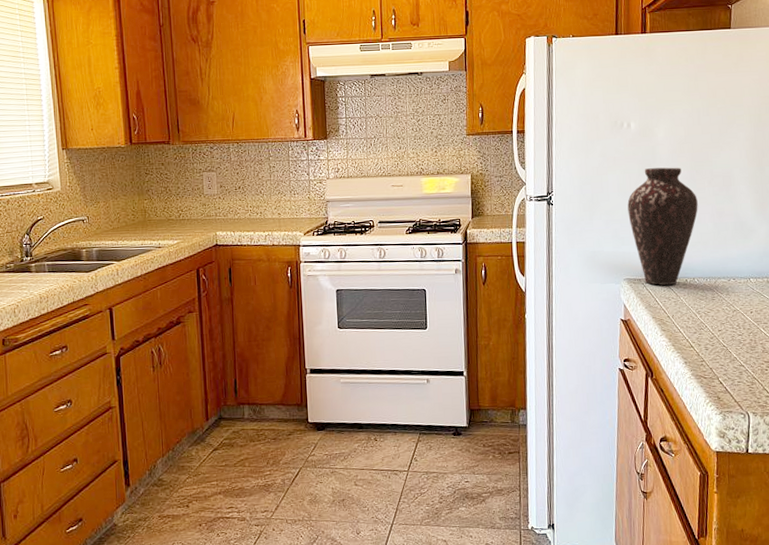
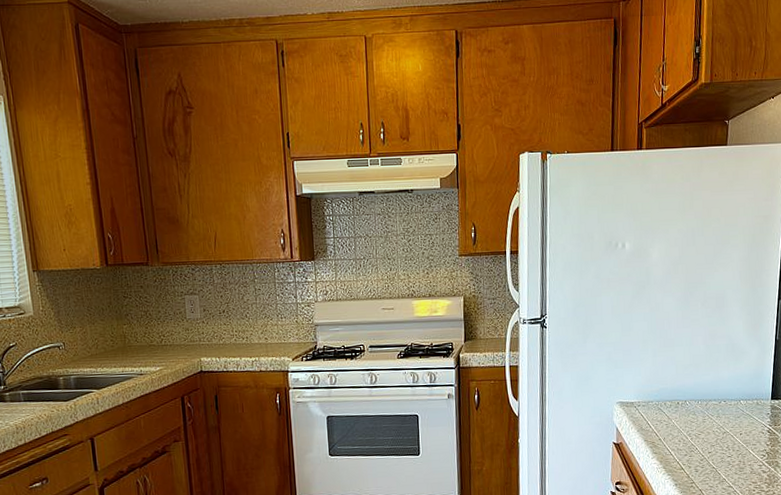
vase: present [627,167,698,286] -> none [621,288,691,409]

